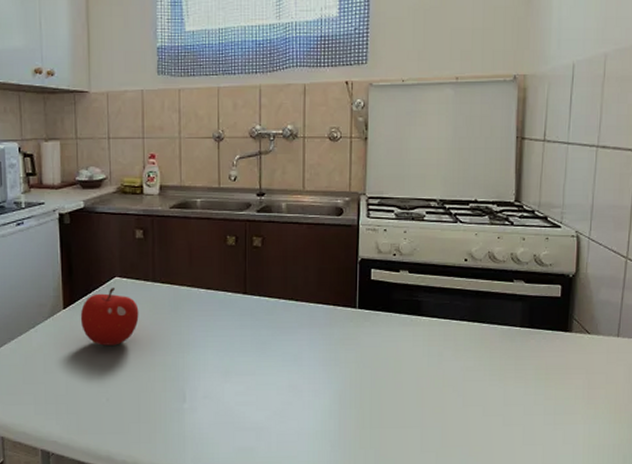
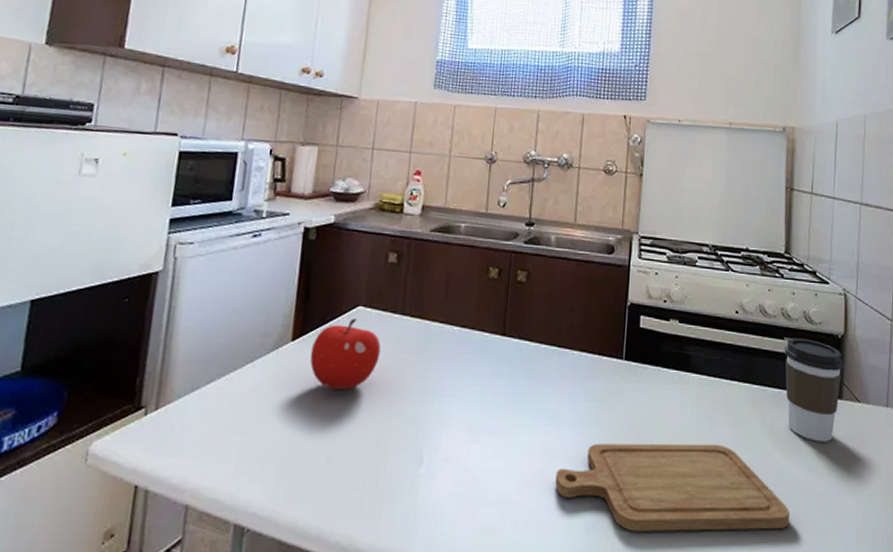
chopping board: none [301,376,518,448] -> present [555,443,789,531]
coffee cup: none [514,280,574,370] -> present [785,338,844,442]

